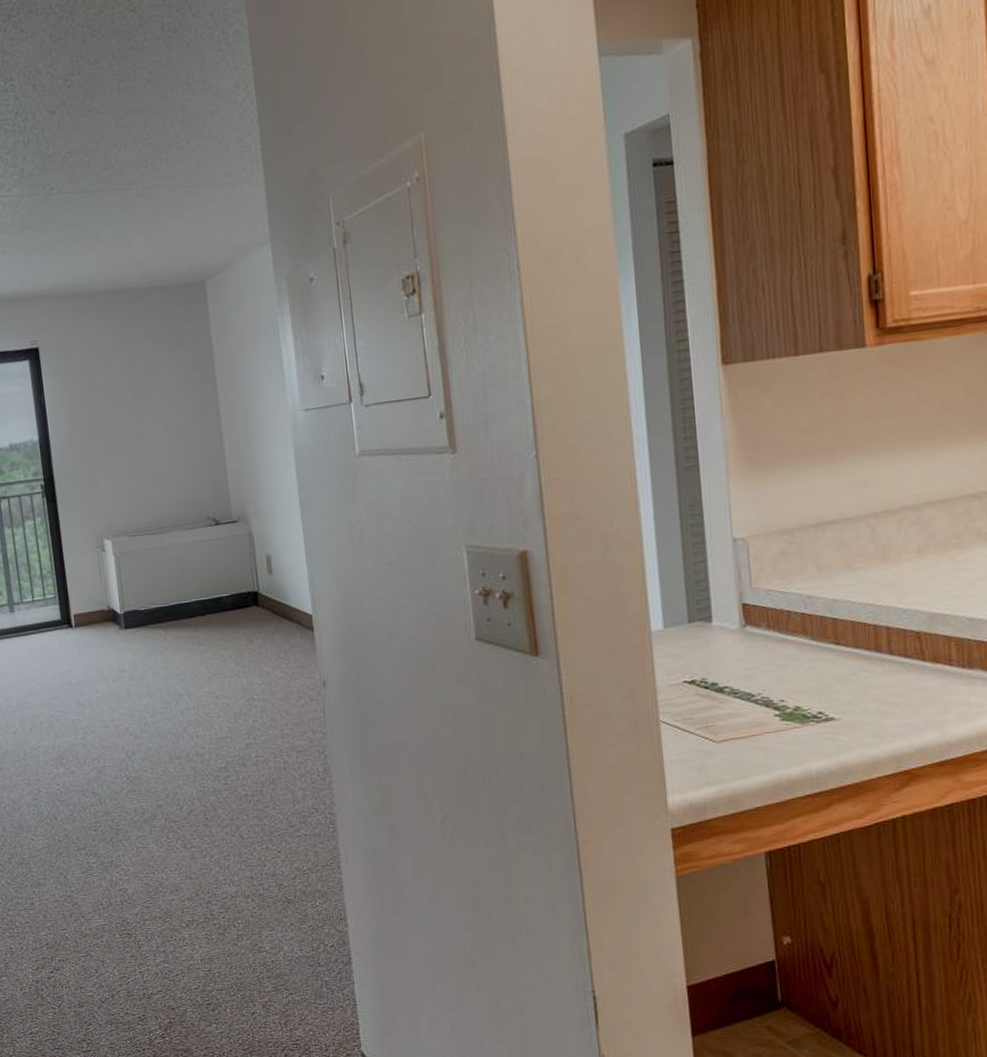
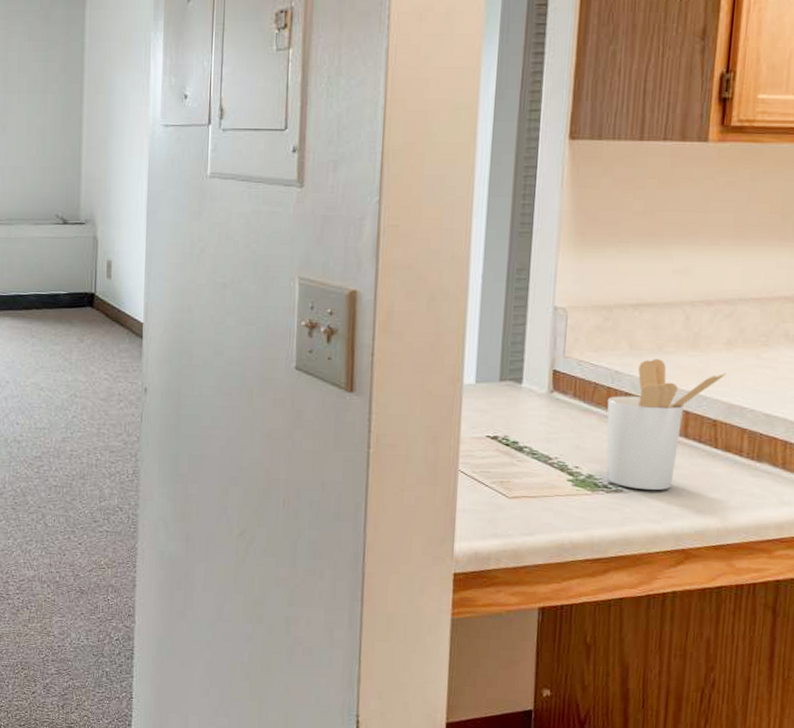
utensil holder: none [803,577,923,715] -> present [606,359,727,491]

